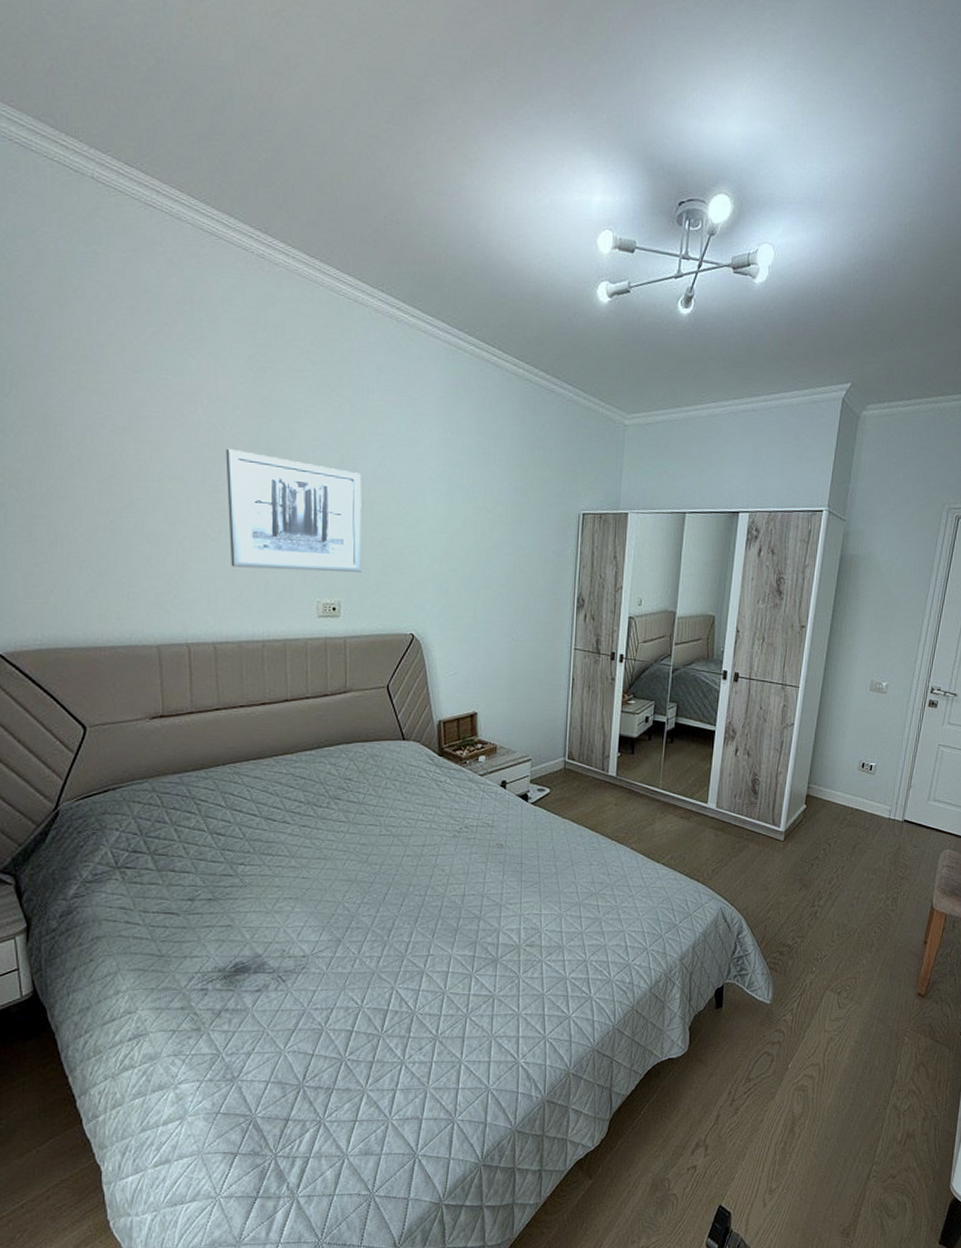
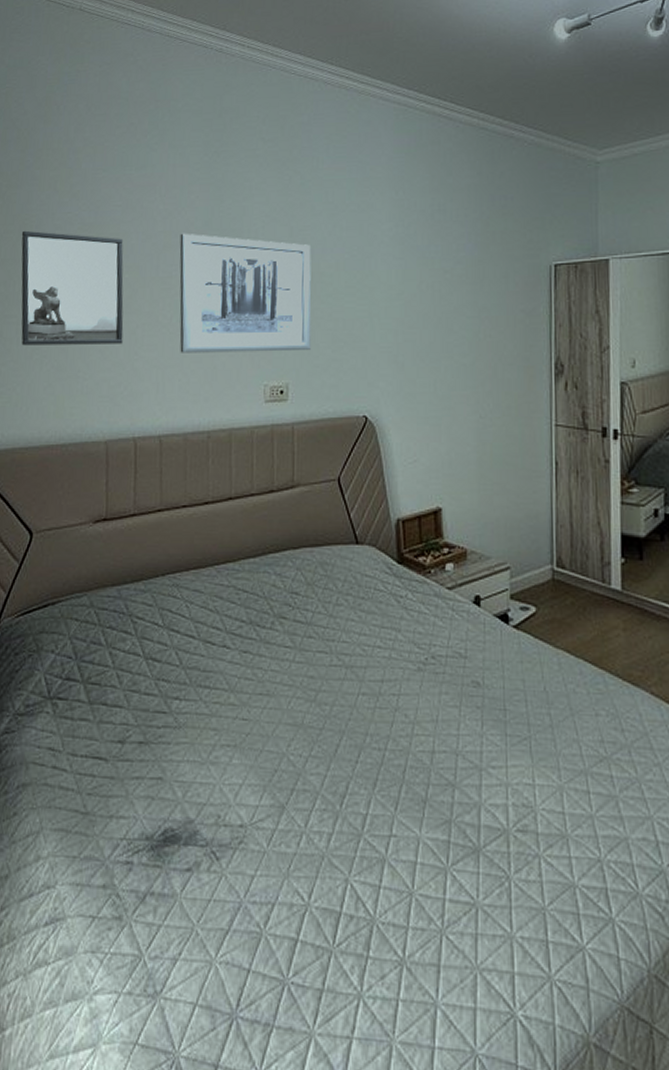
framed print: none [43,426,169,554] -> present [21,230,124,346]

